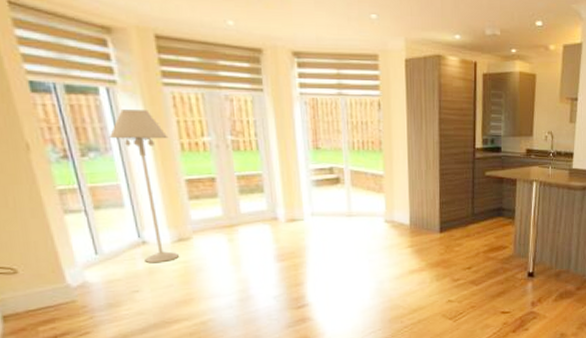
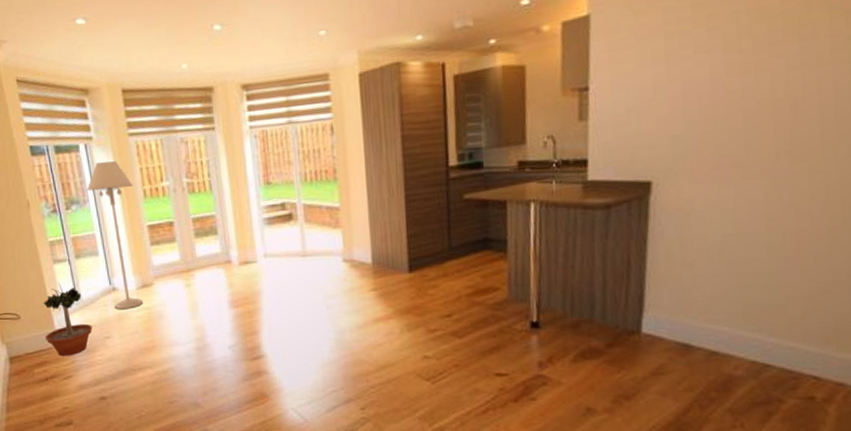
potted tree: none [50,234,117,312] -> present [43,282,93,357]

